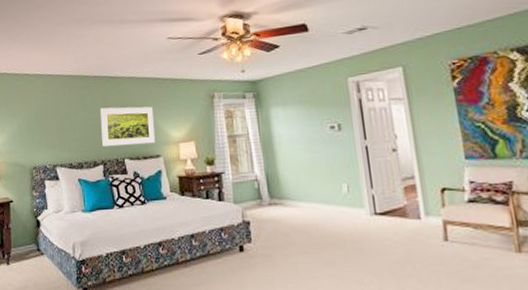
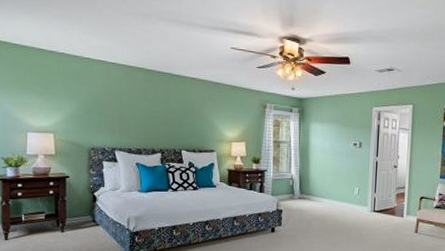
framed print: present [99,106,155,146] -> none [161,102,211,140]

